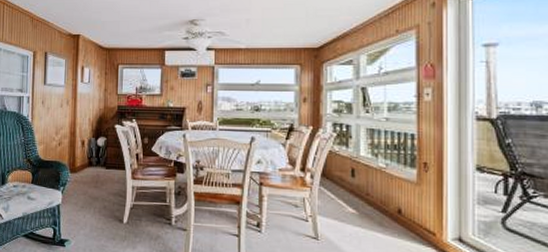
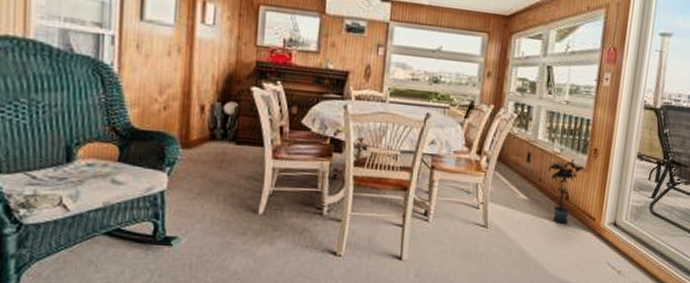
potted plant: none [375,173,416,238] -> present [548,159,585,224]

